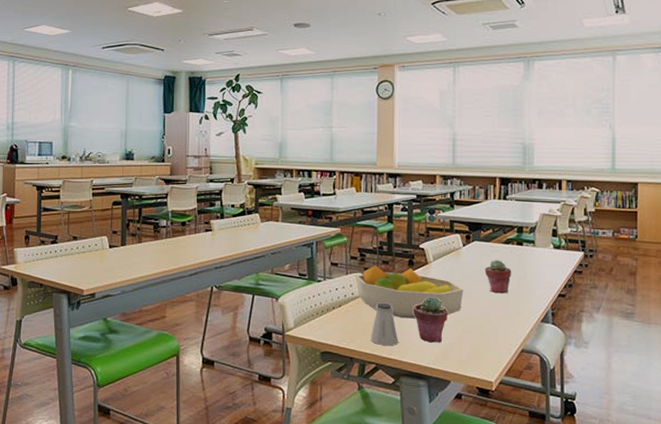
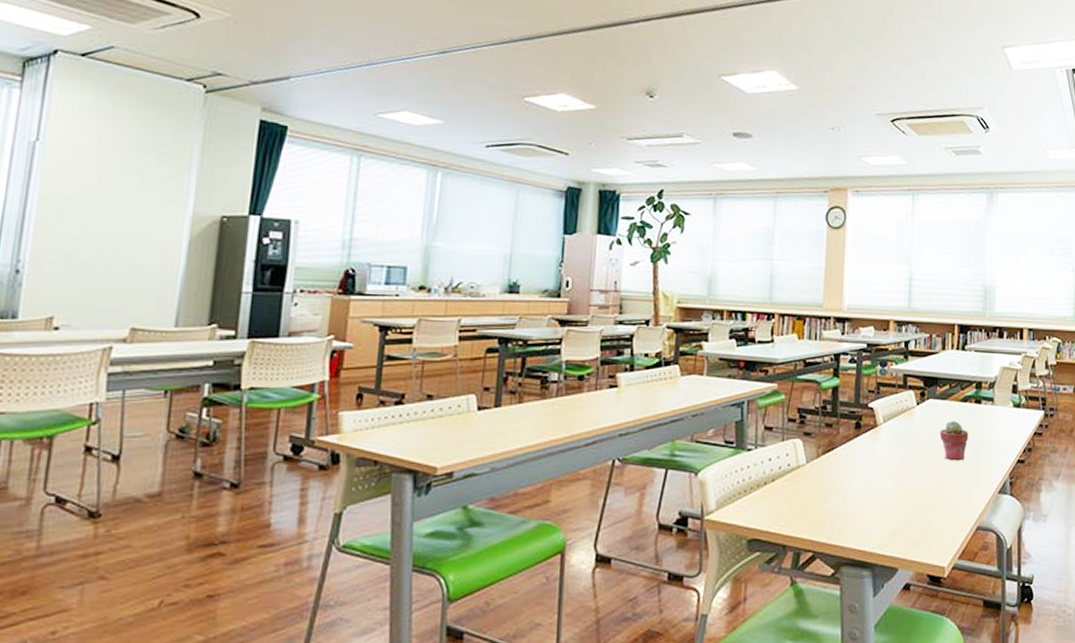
fruit bowl: present [355,265,464,319] -> none [793,429,916,494]
saltshaker: present [370,302,399,346] -> none [808,475,841,529]
potted succulent: present [414,296,448,343] -> none [859,465,898,523]

